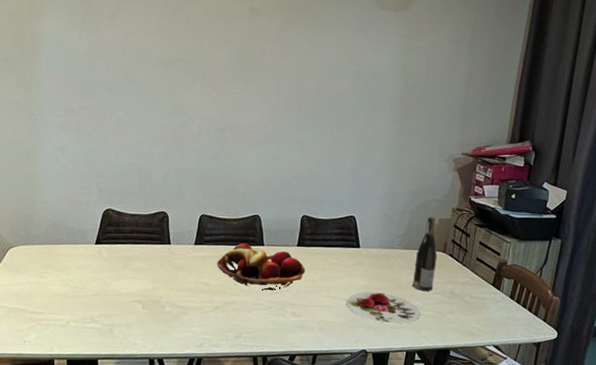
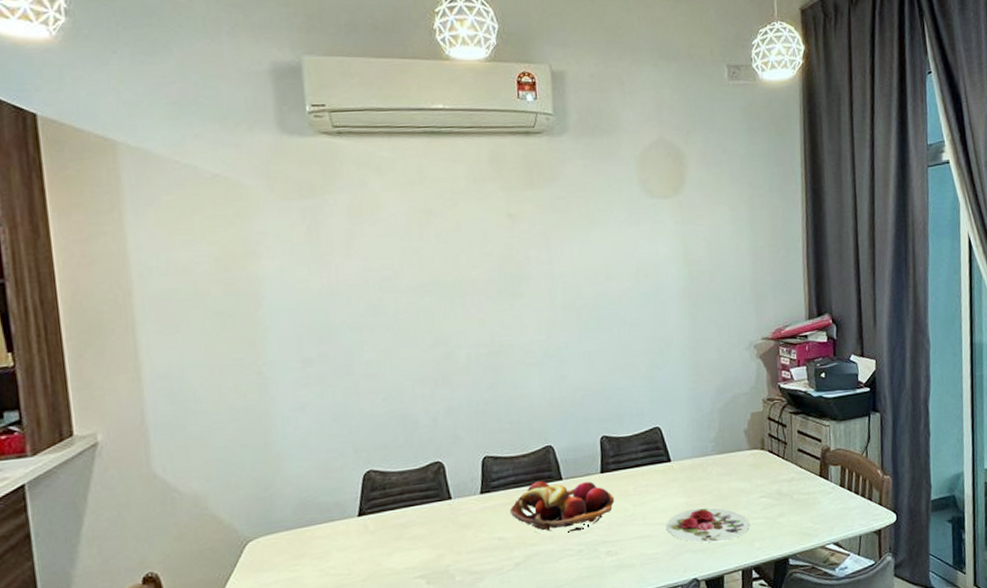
wine bottle: present [412,217,438,291] -> none [733,412,758,498]

